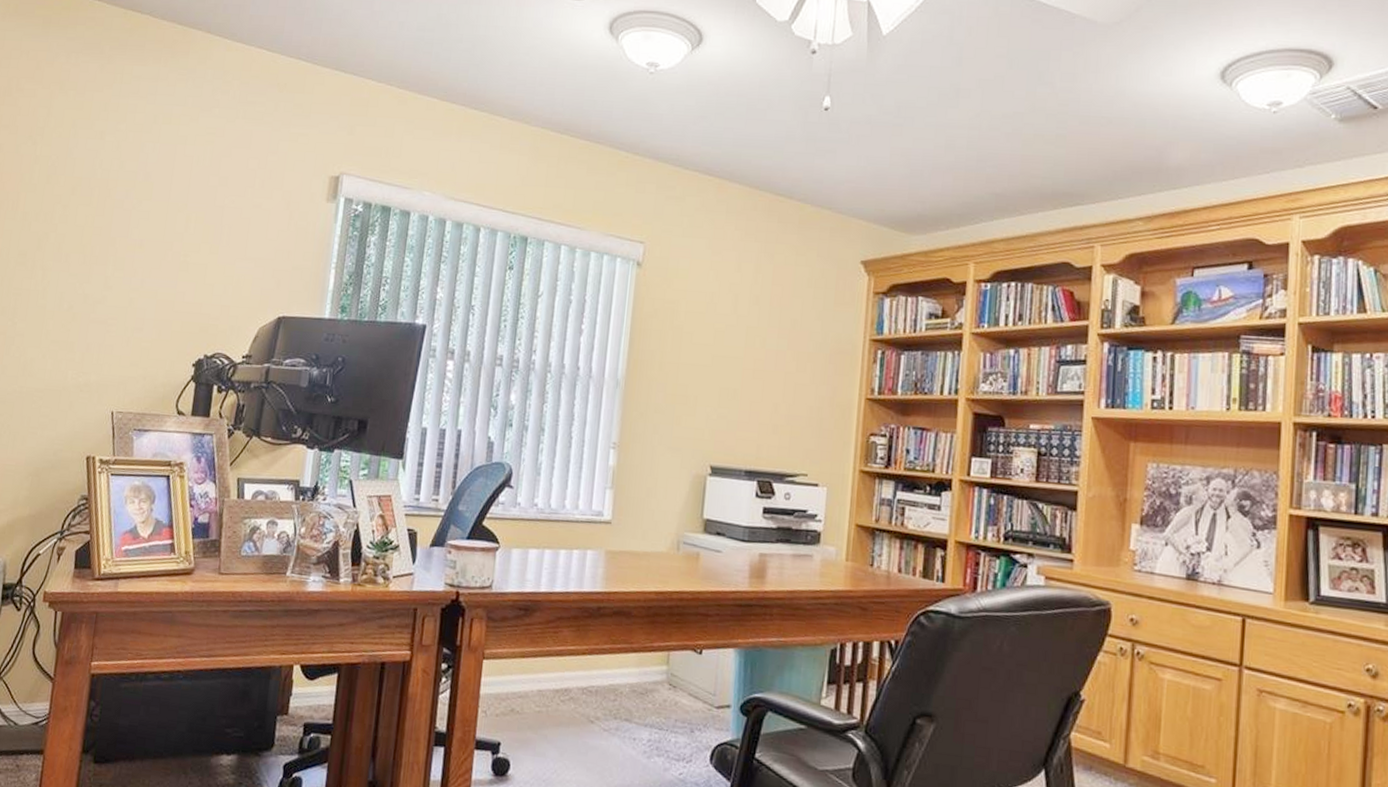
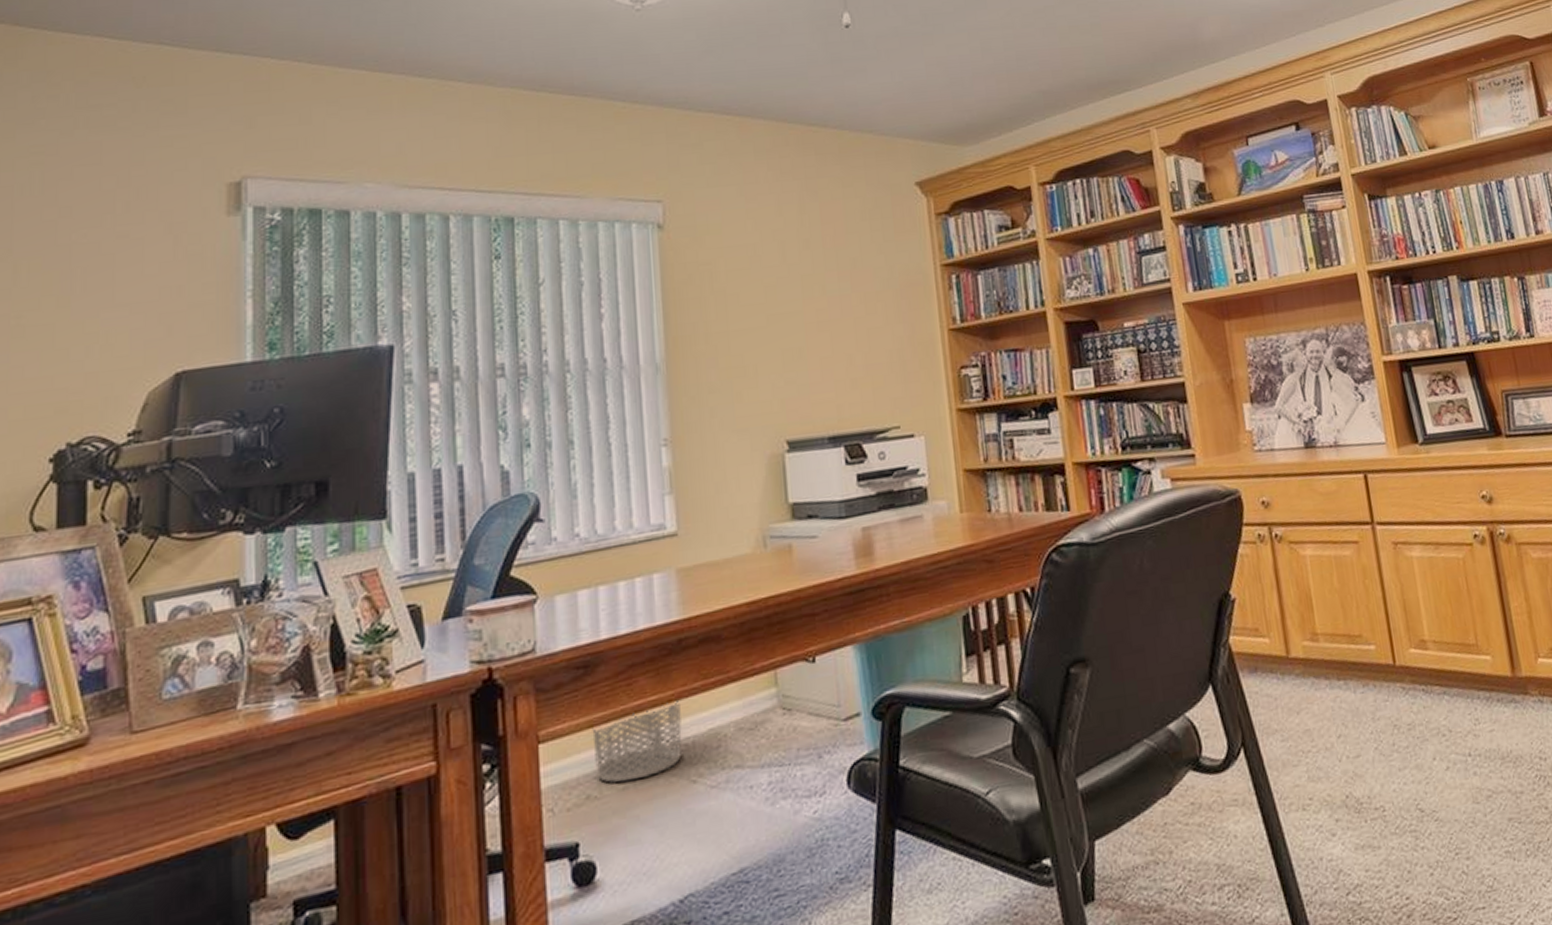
waste bin: none [521,654,591,708] -> present [592,701,682,784]

